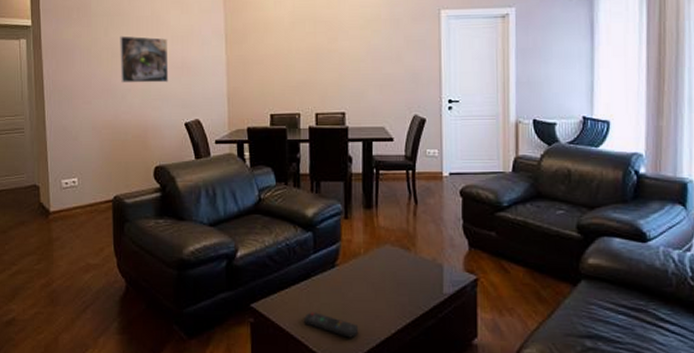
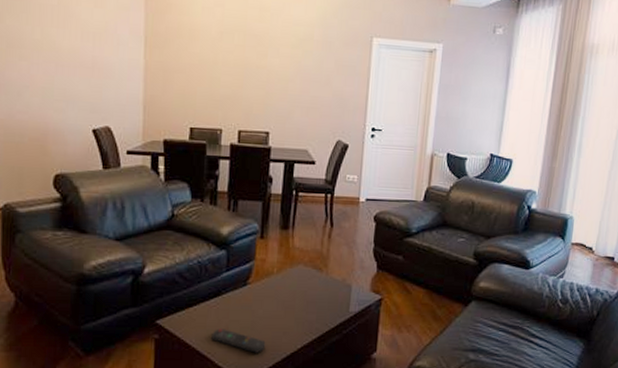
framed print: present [120,36,169,83] -> none [17,24,76,83]

